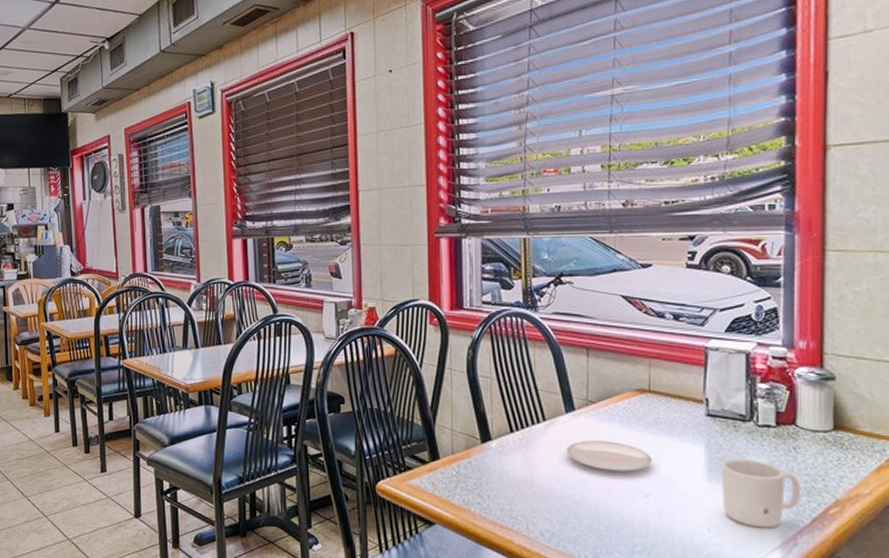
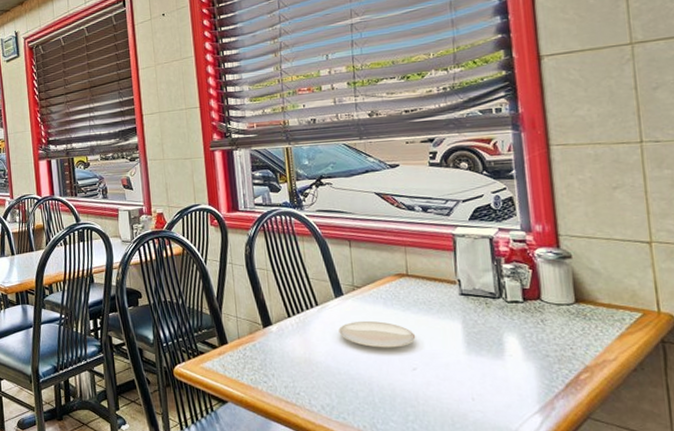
mug: present [721,458,801,528] -> none [477,331,553,395]

